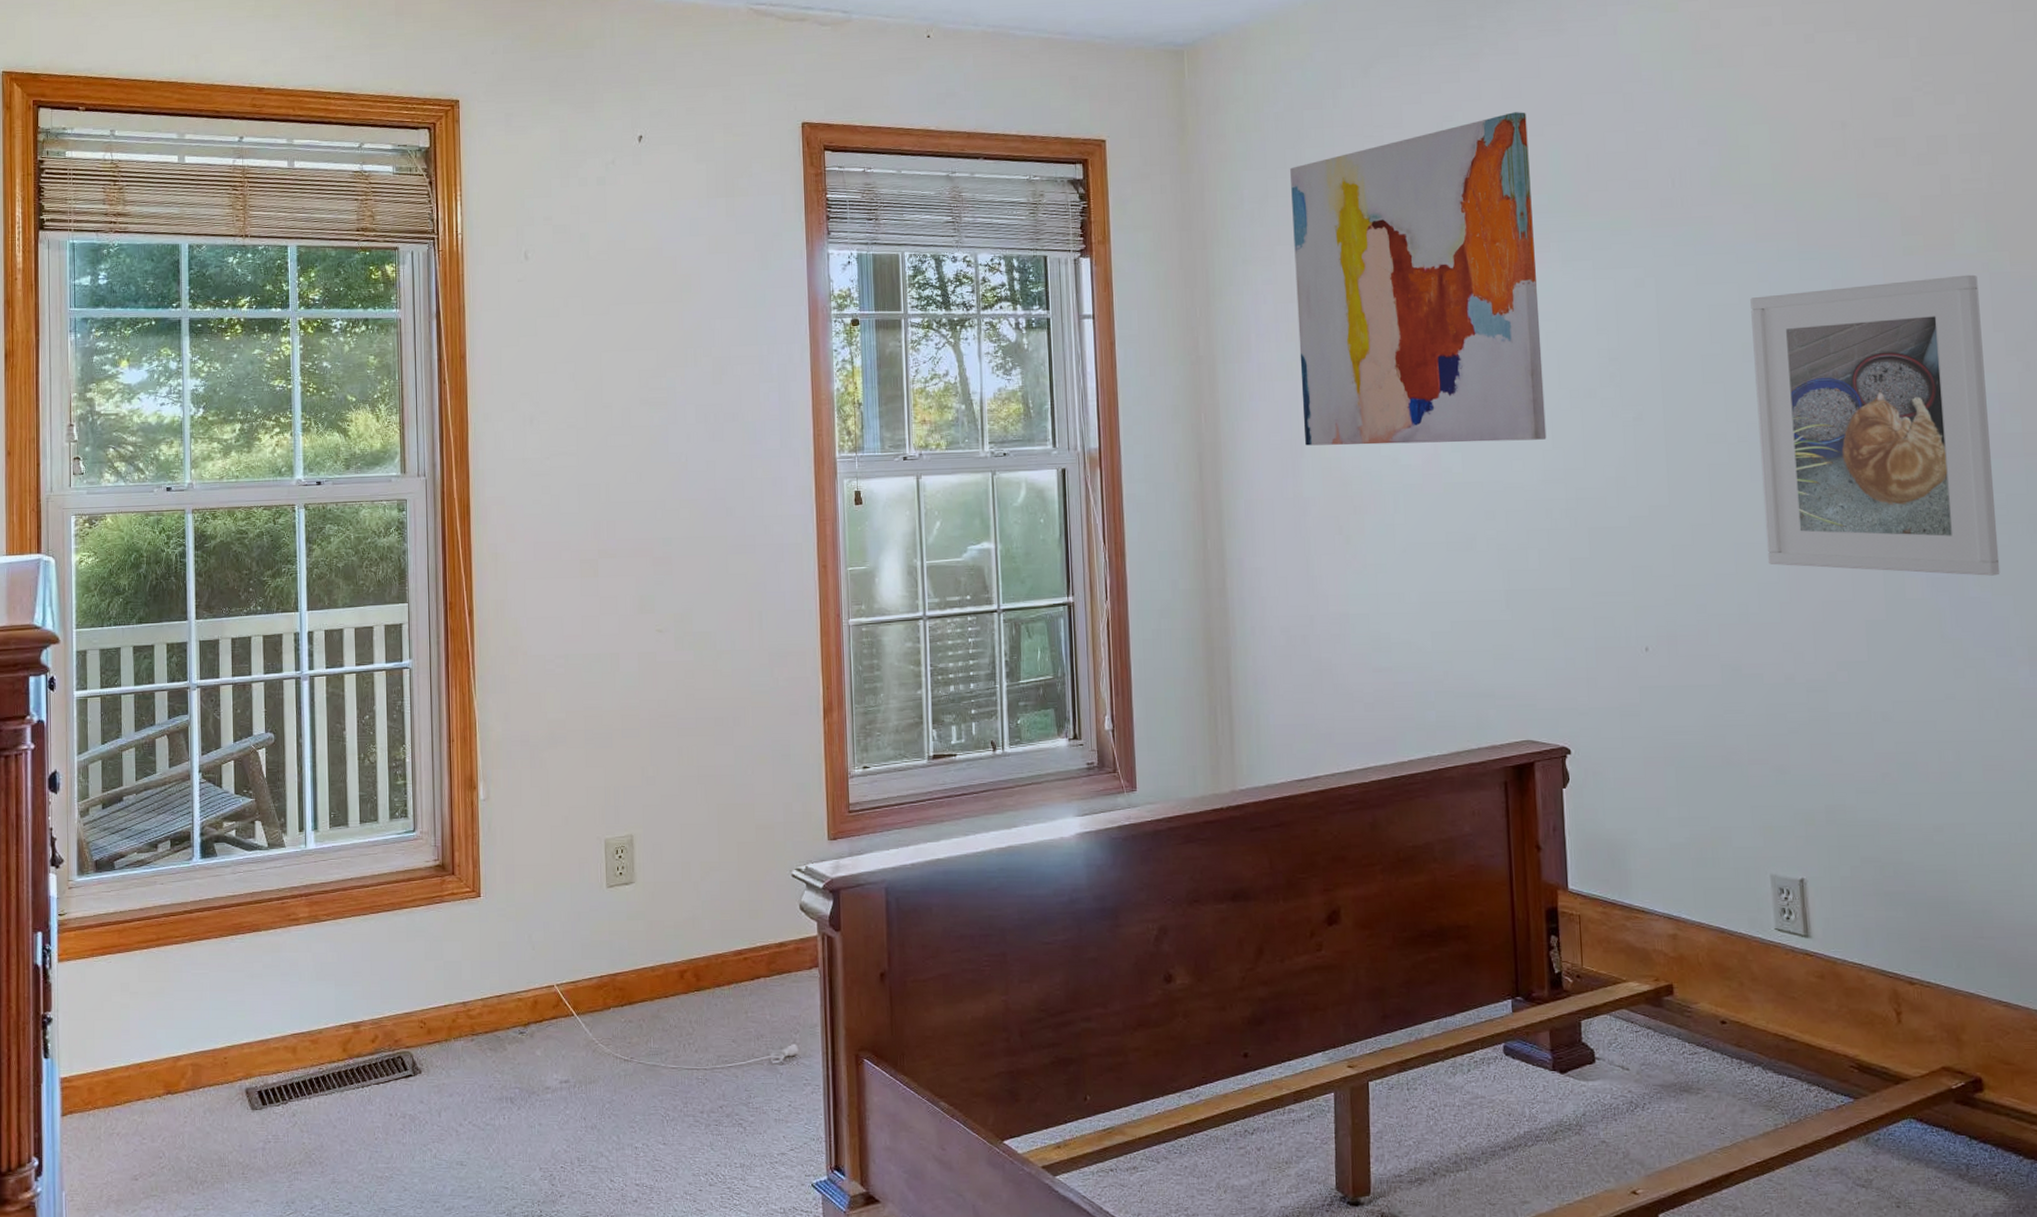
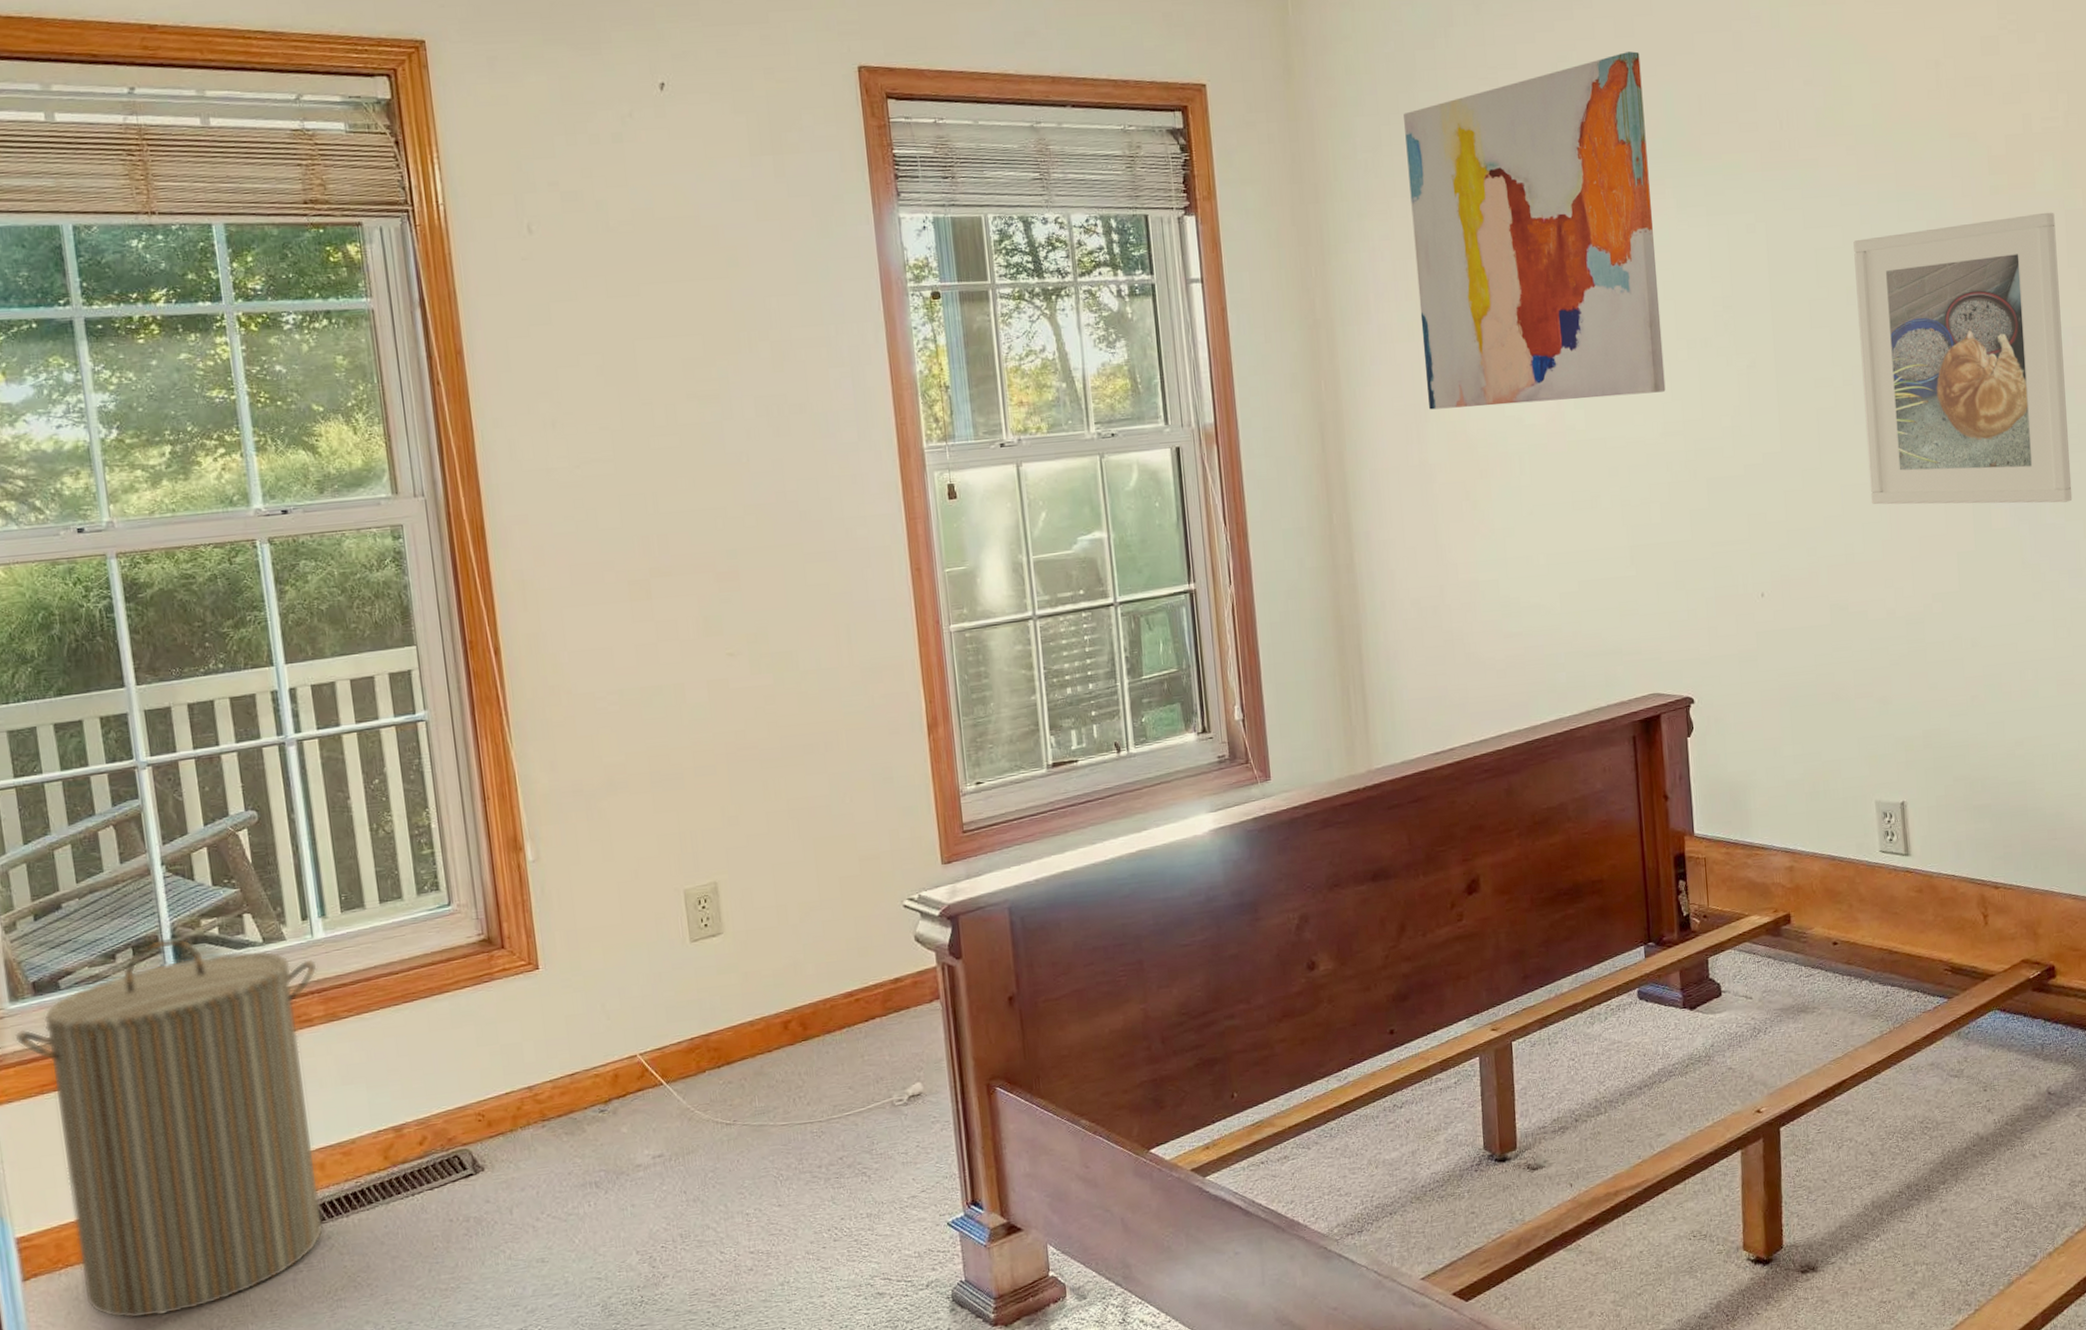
laundry hamper: none [78,835,307,1164] -> present [14,937,324,1319]

